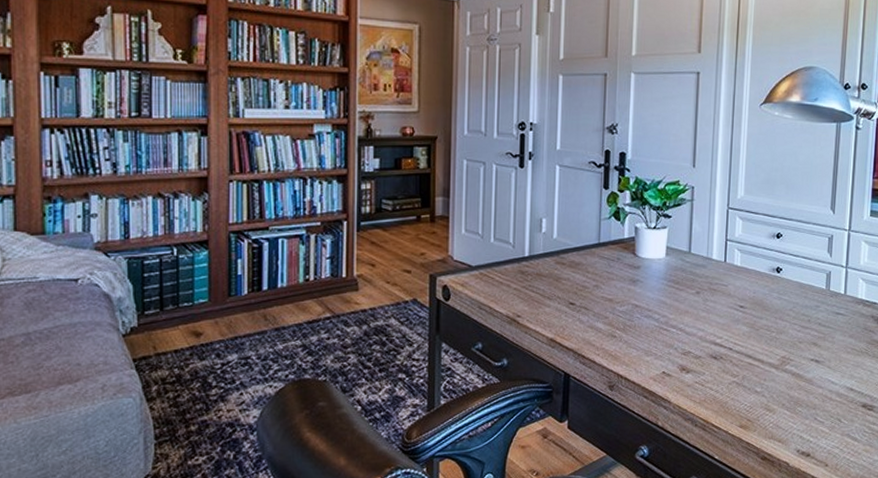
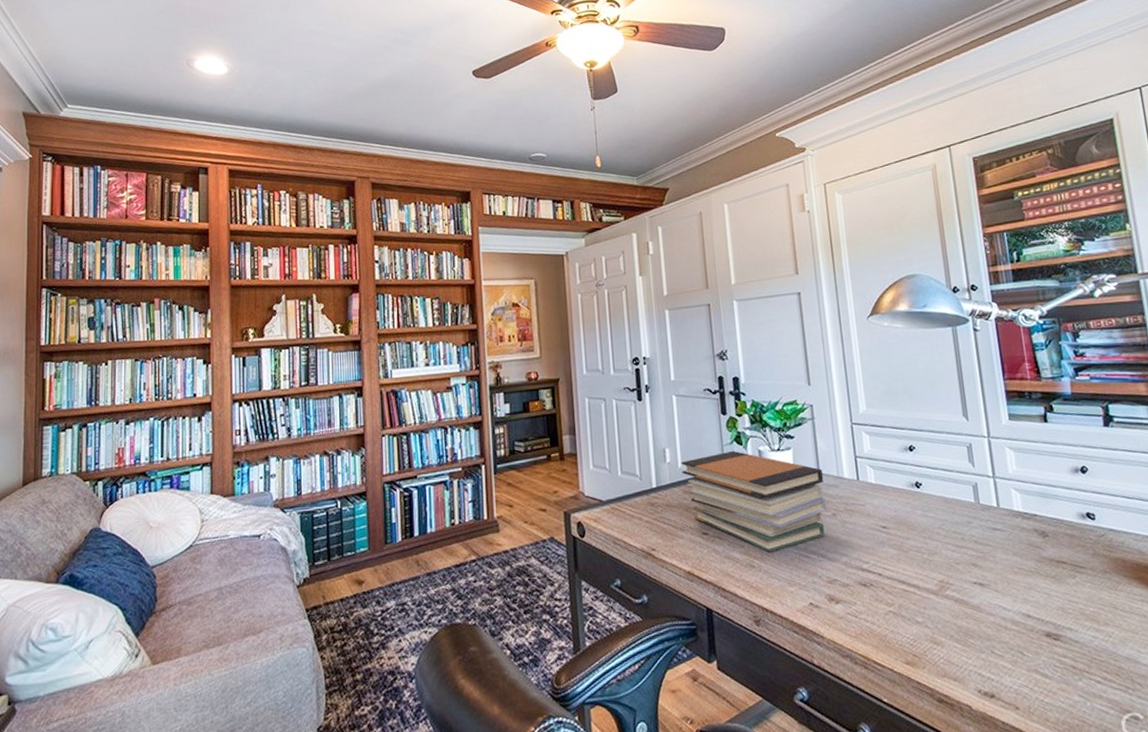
book stack: none [556,225,694,324] -> present [681,450,828,552]

